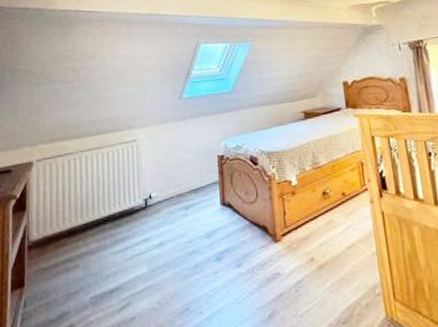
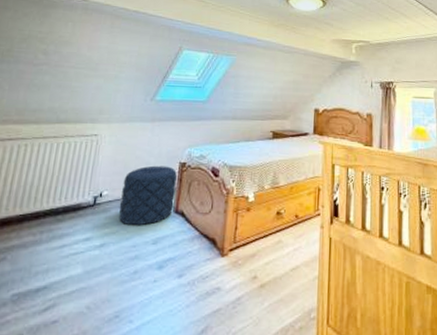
pouf: none [168,161,220,223] -> present [119,165,178,226]

